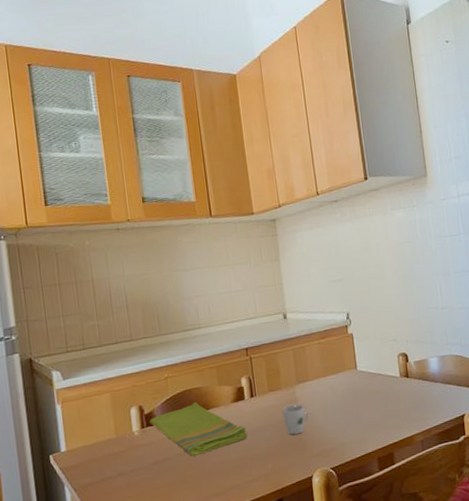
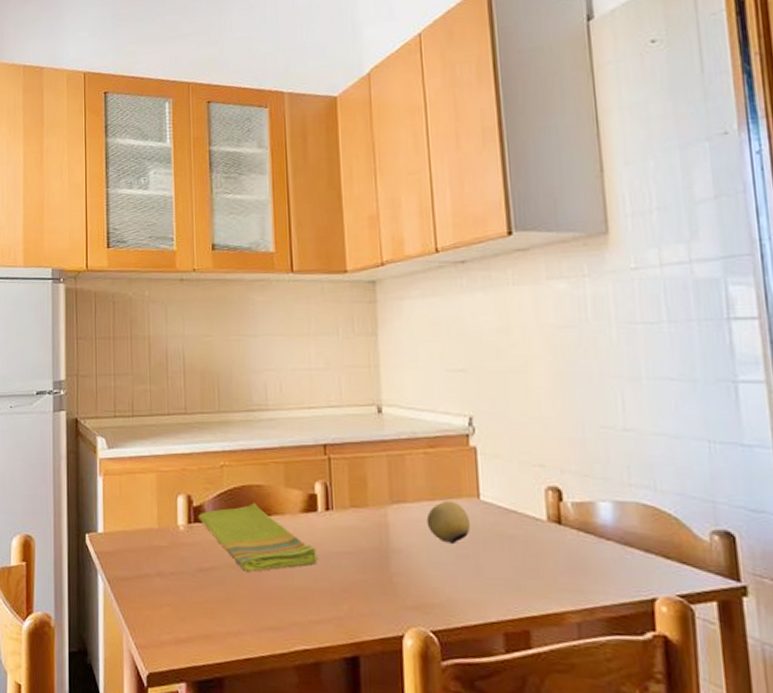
cup: present [282,404,310,435] -> none [367,530,405,573]
fruit: none [322,374,353,405] -> present [426,500,471,543]

